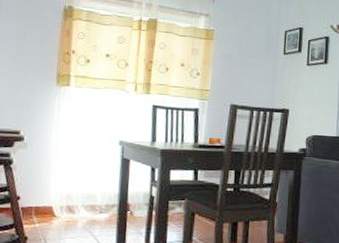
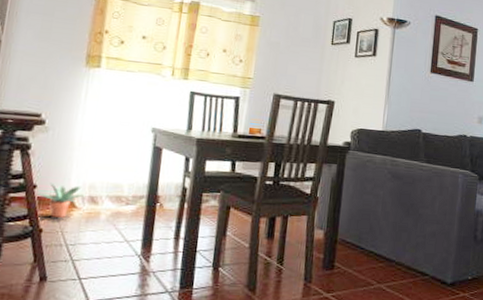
potted plant: none [20,194,63,227] -> present [36,182,85,218]

